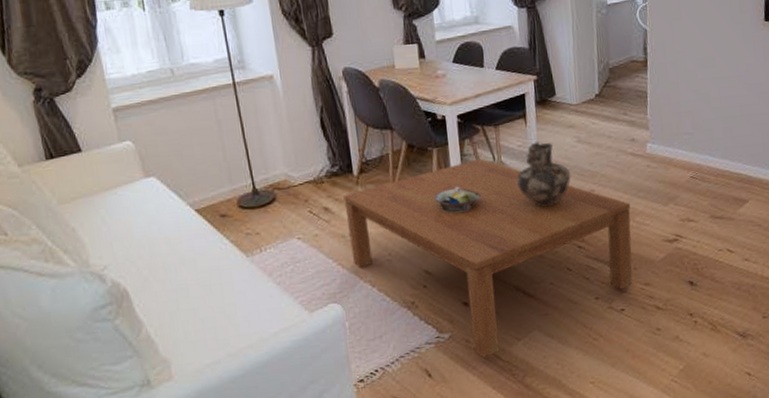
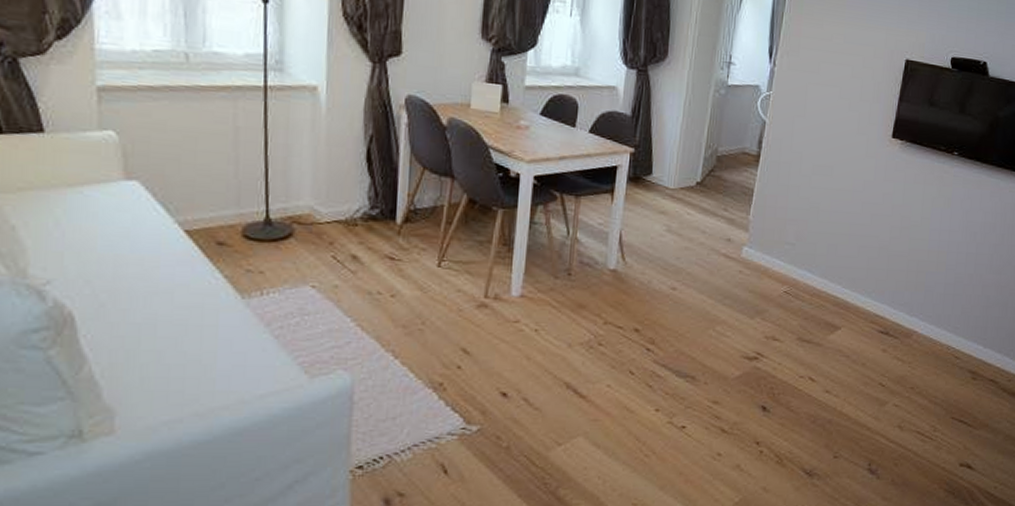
coffee table: present [343,158,633,357] -> none [376,230,713,459]
decorative bowl: present [434,186,481,213] -> none [490,257,545,288]
vase: present [516,142,571,206] -> none [589,223,653,297]

